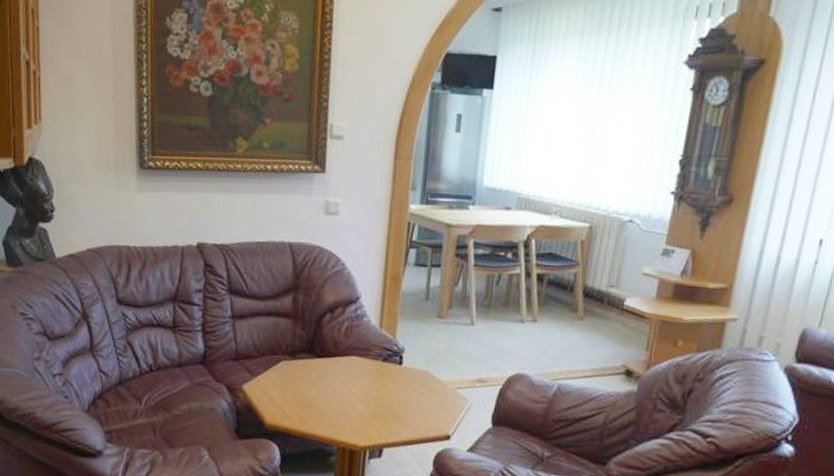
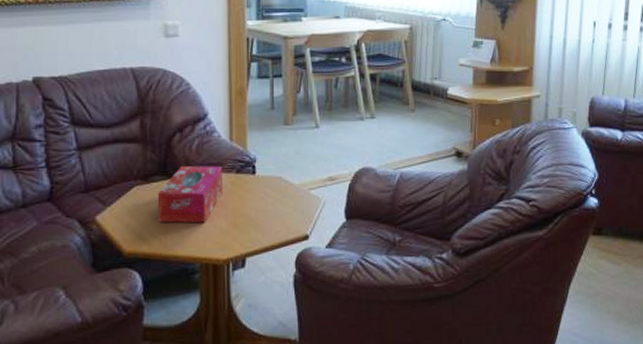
tissue box: none [302,346,369,407] -> present [157,165,222,224]

